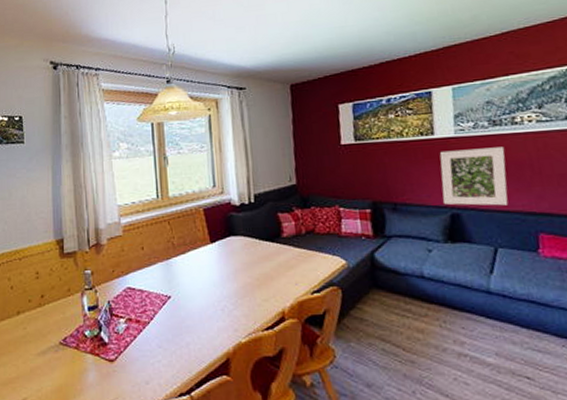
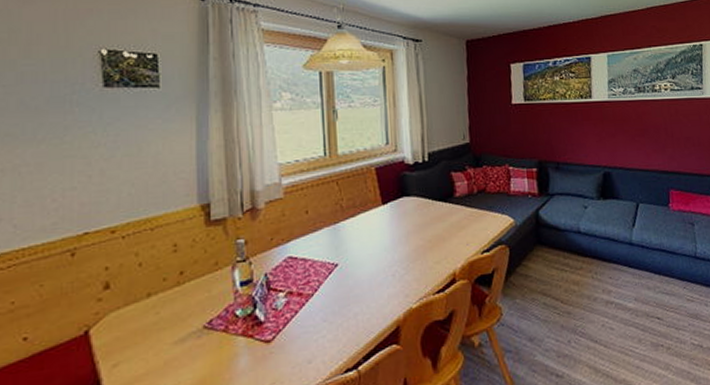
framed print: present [439,146,508,206] -> none [595,111,648,165]

